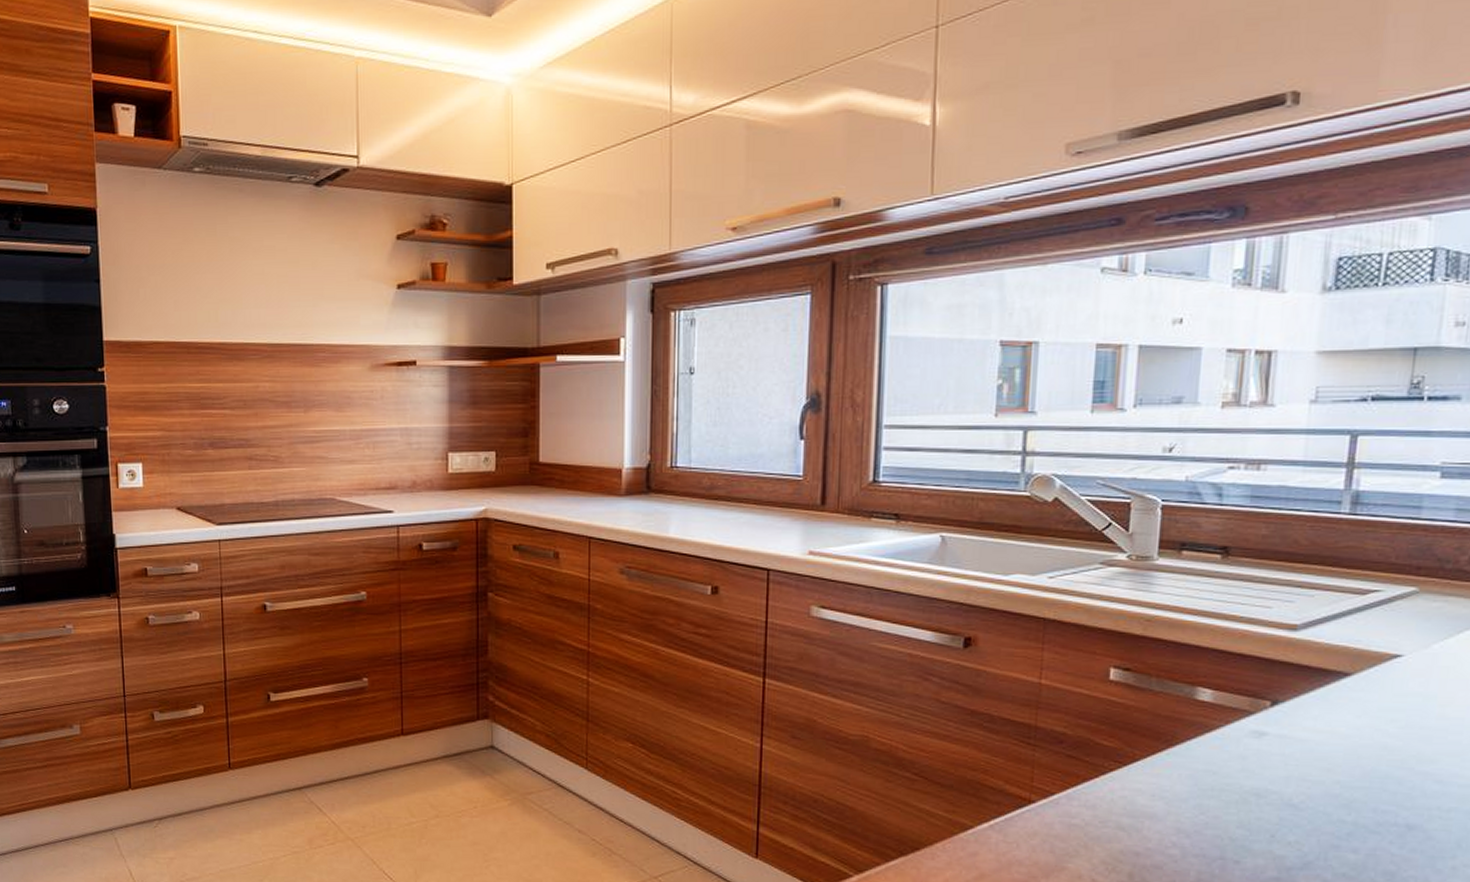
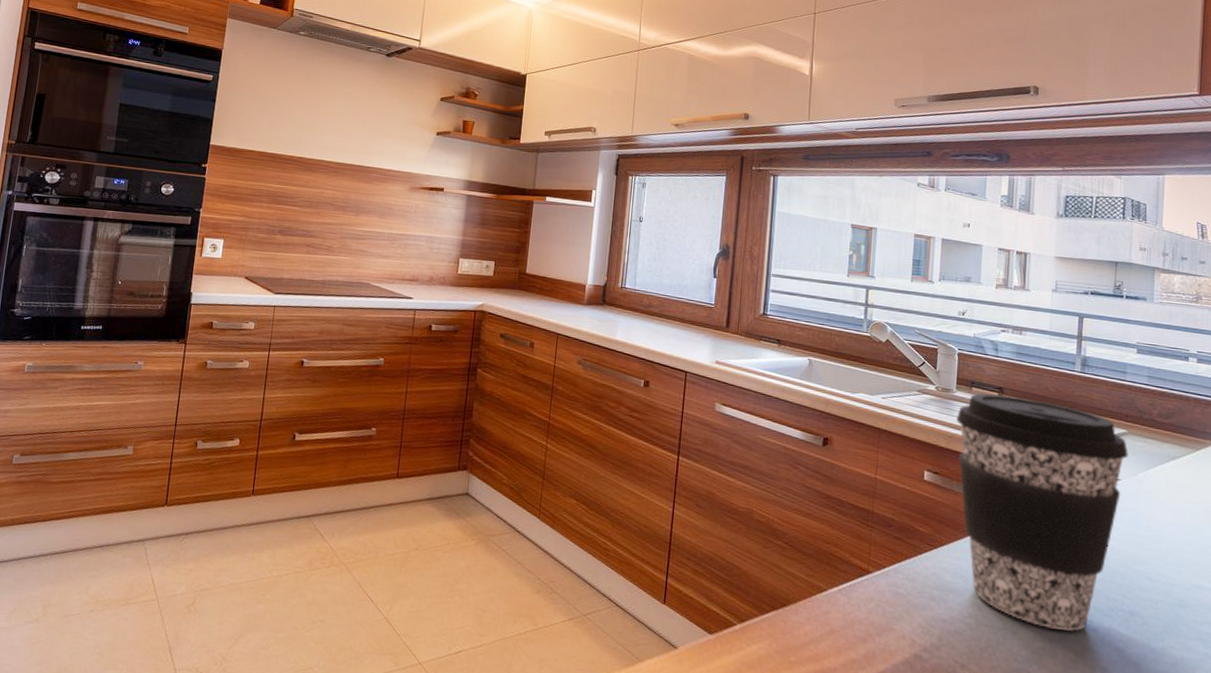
coffee cup: none [1158,556,1418,855] -> present [956,393,1128,631]

